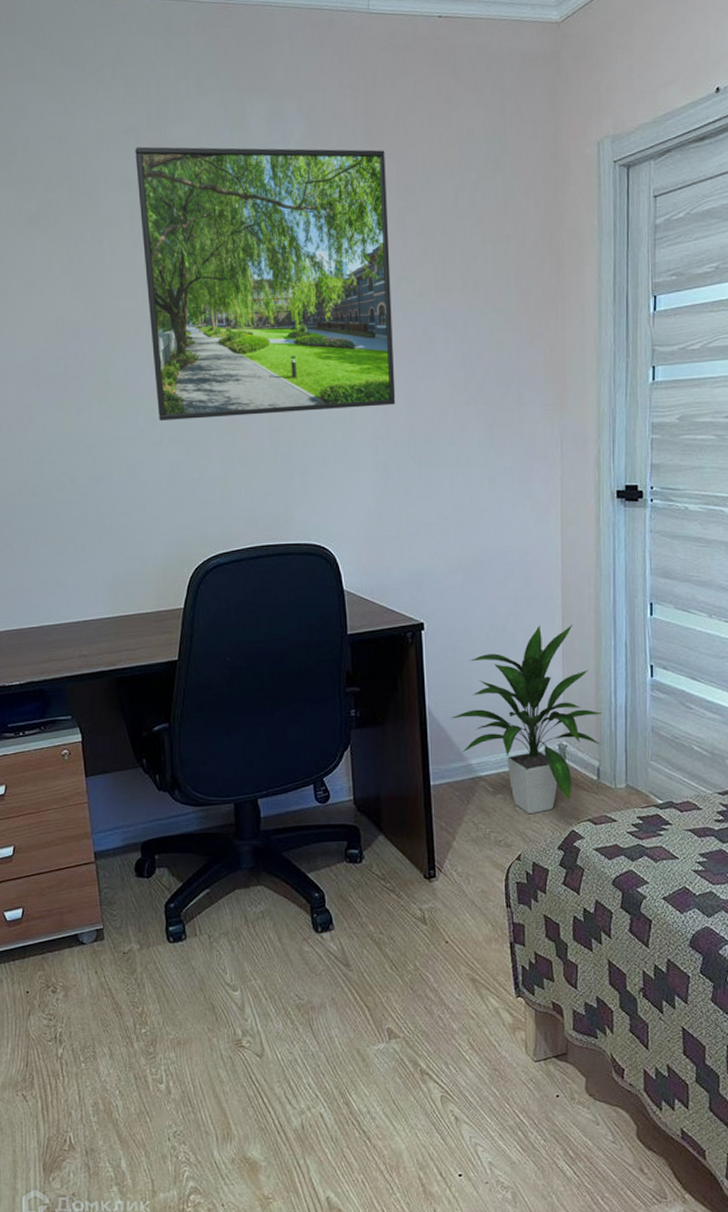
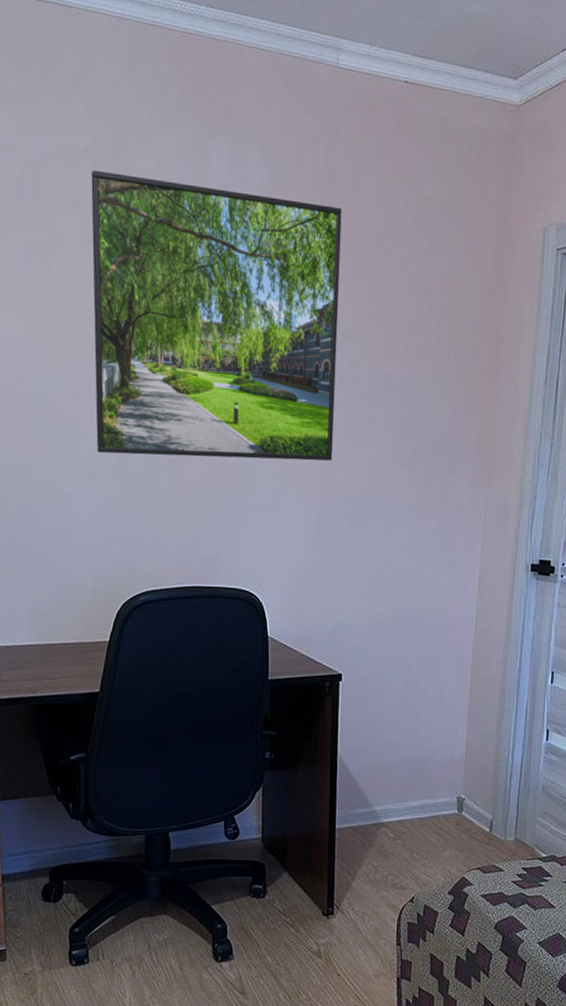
indoor plant: present [450,624,603,815] -> none [359,685,501,861]

